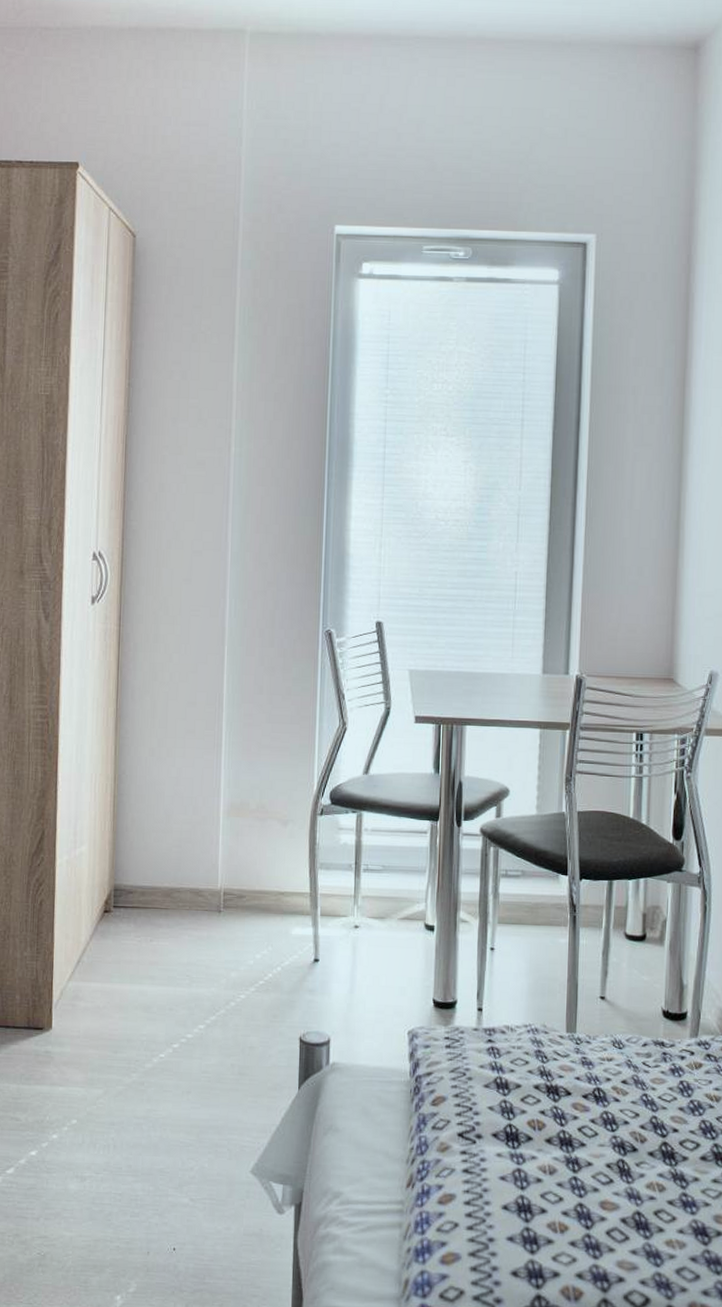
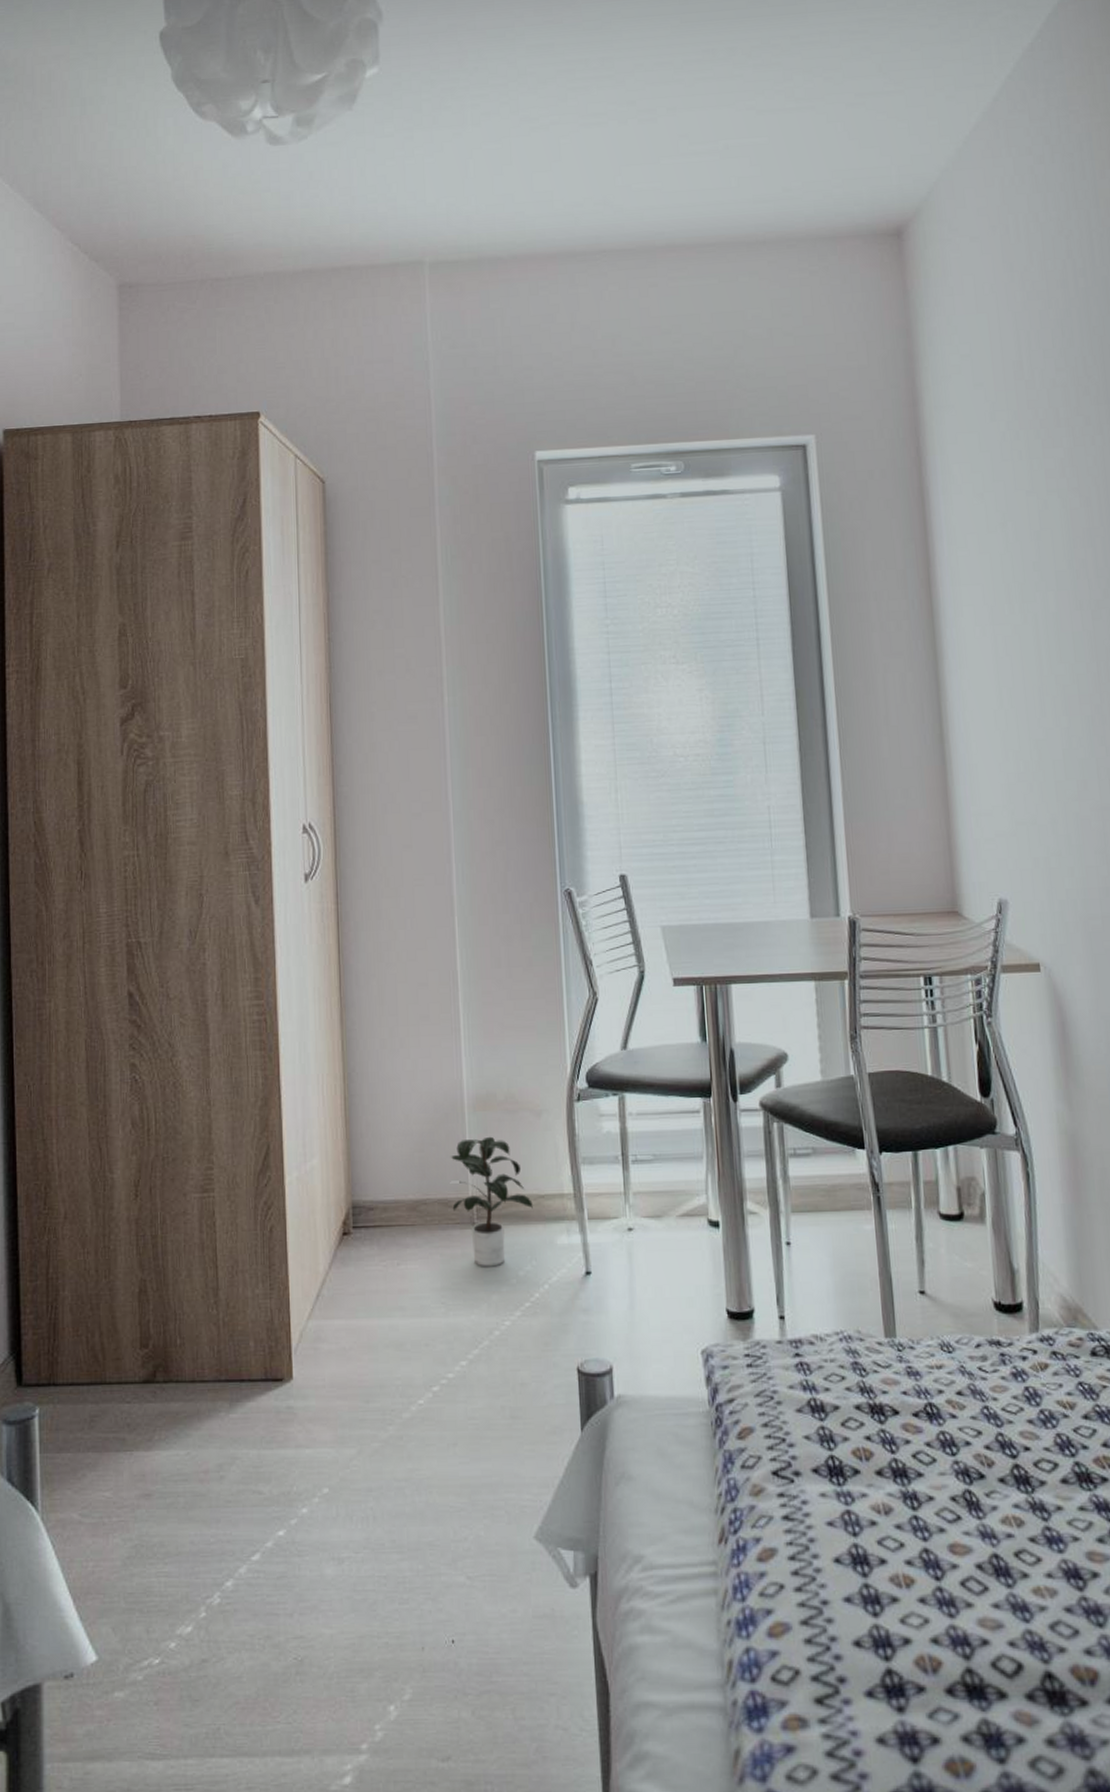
potted plant: none [202,839,273,949] -> present [450,1136,533,1267]

